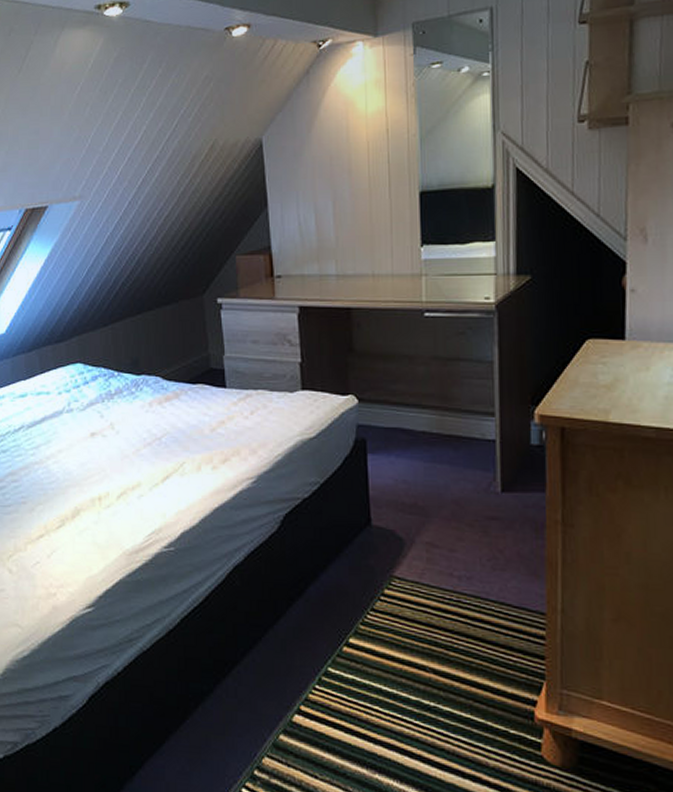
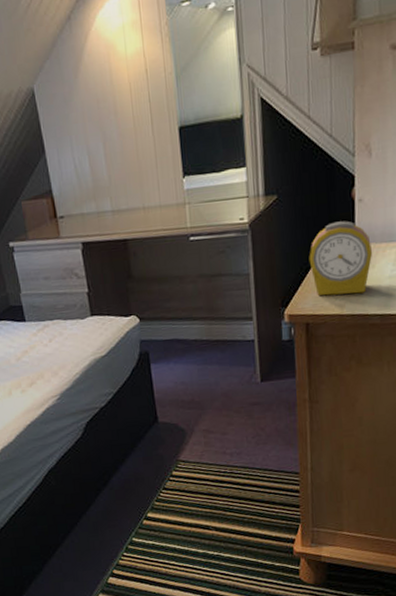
alarm clock: none [567,312,648,399] -> present [309,221,373,296]

